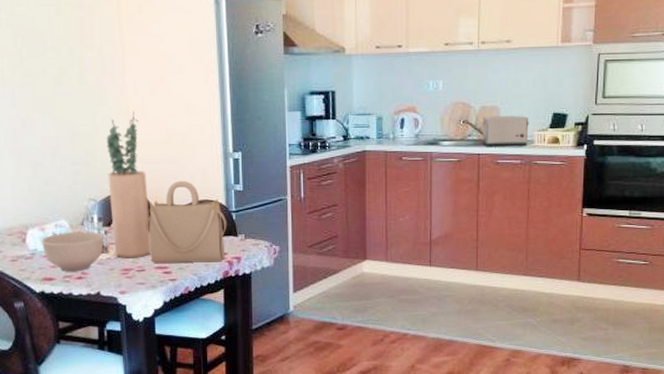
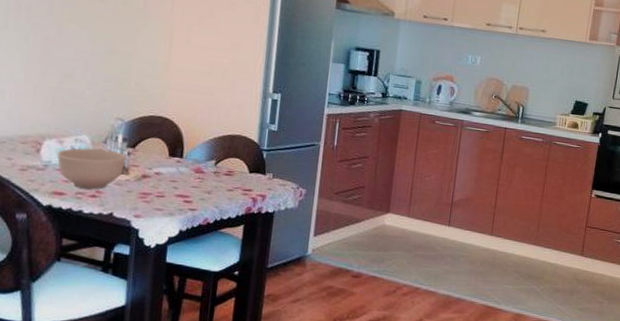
vase: present [106,110,152,258] -> none [135,38,181,183]
handbag: present [147,180,227,263] -> none [172,112,257,198]
toaster: present [482,115,529,147] -> none [510,94,554,127]

